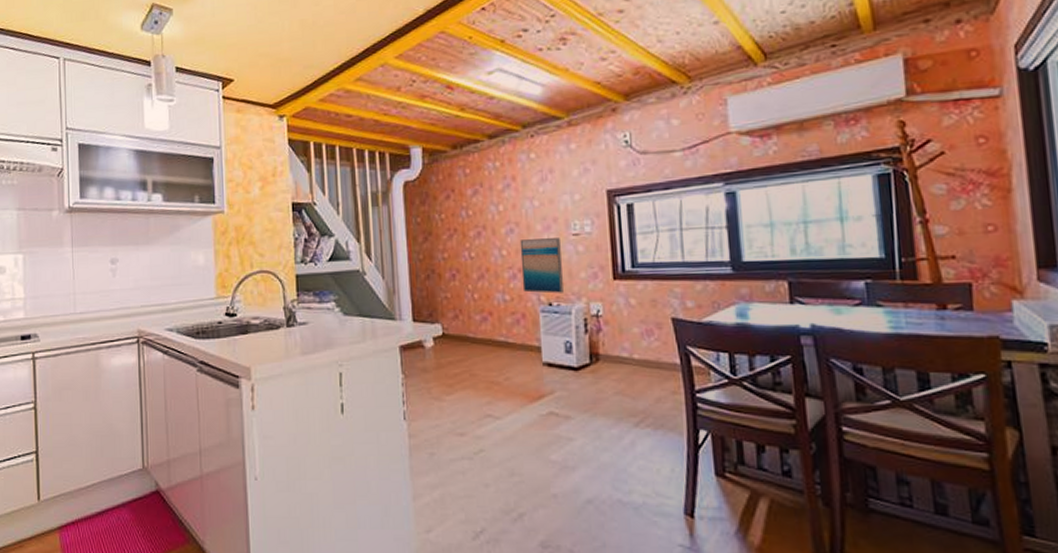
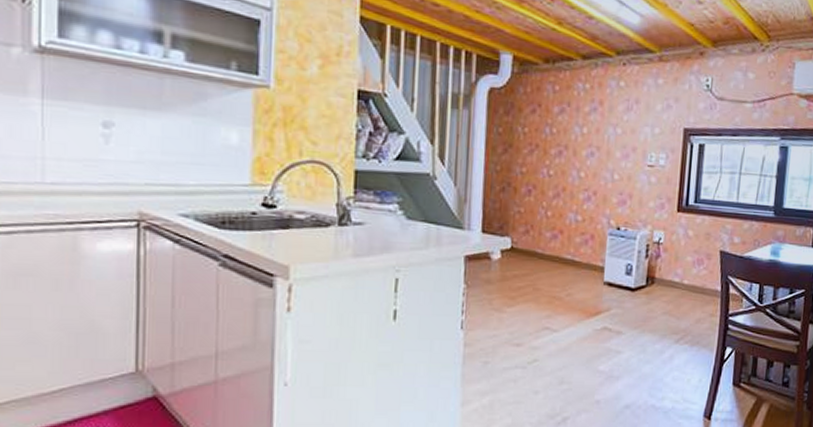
wall art: present [519,238,563,294] -> none [595,164,636,219]

